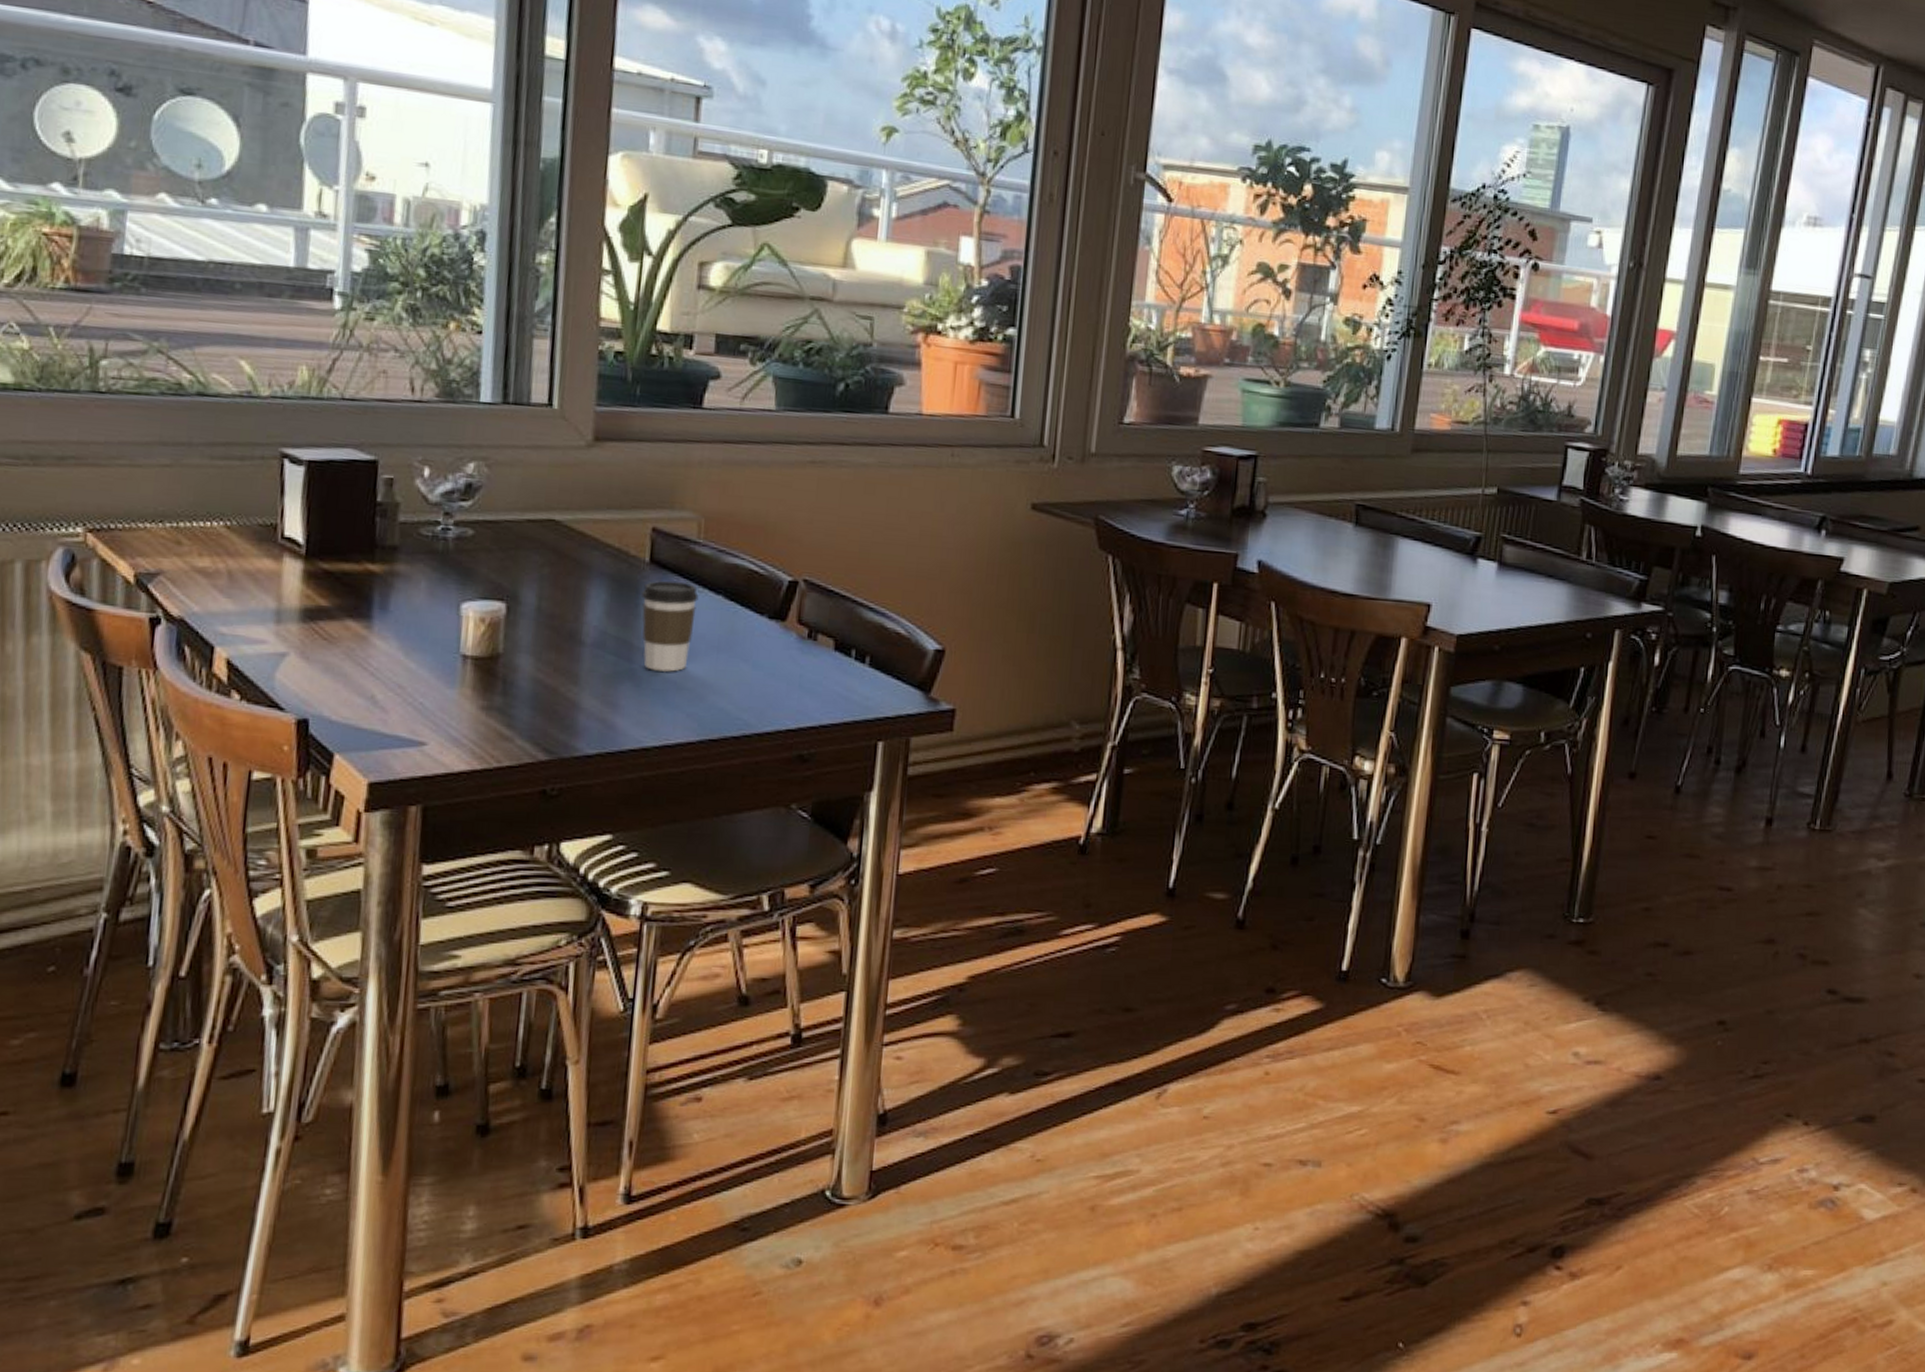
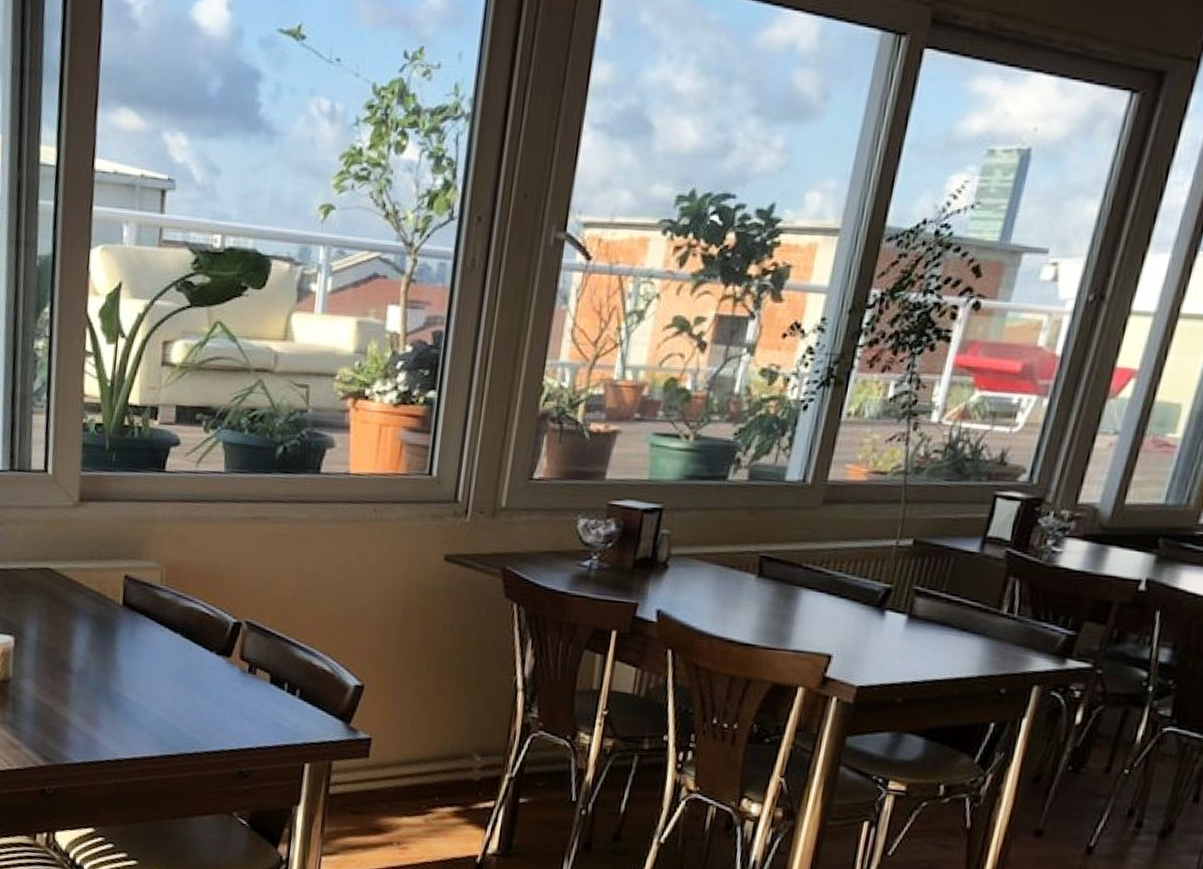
coffee cup: present [642,580,699,672] -> none [116,620,161,697]

